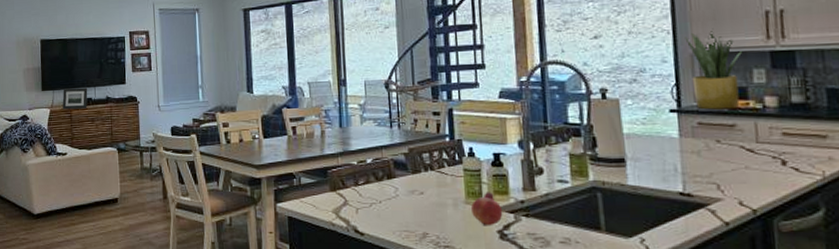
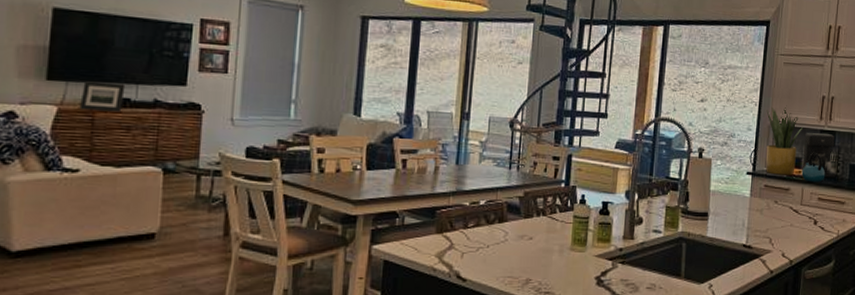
fruit: present [470,192,503,226] -> none [574,239,603,273]
coffee maker: none [747,54,805,108] -> present [803,133,835,179]
kettle: none [750,79,789,115] -> present [801,153,826,183]

